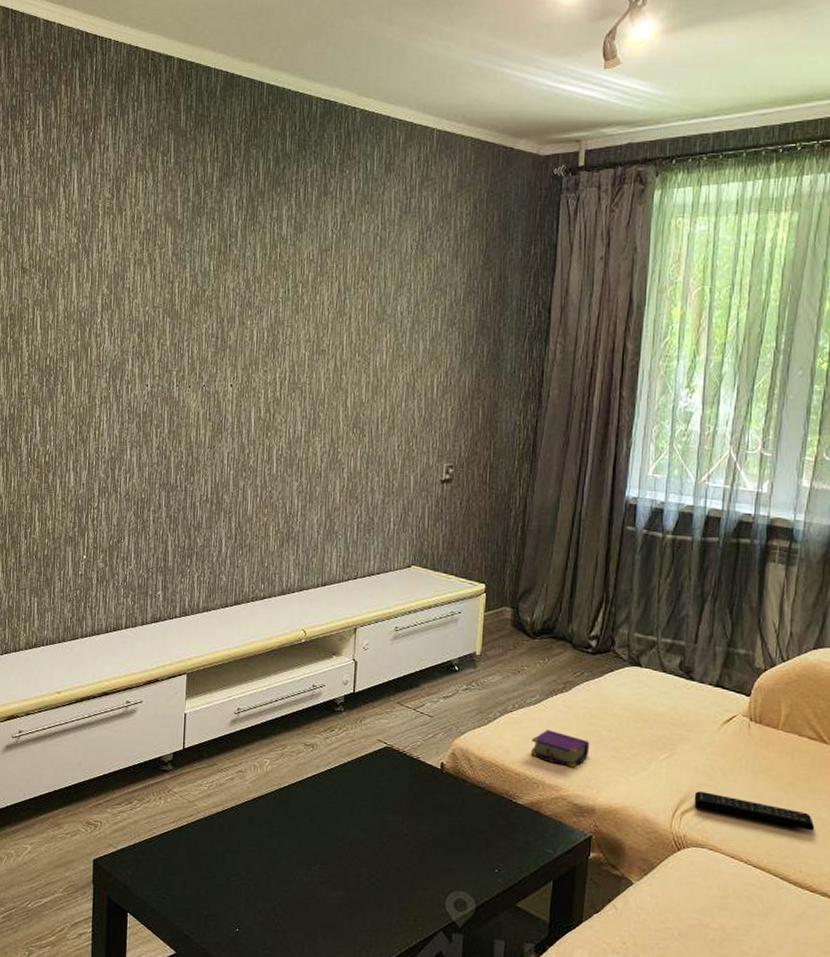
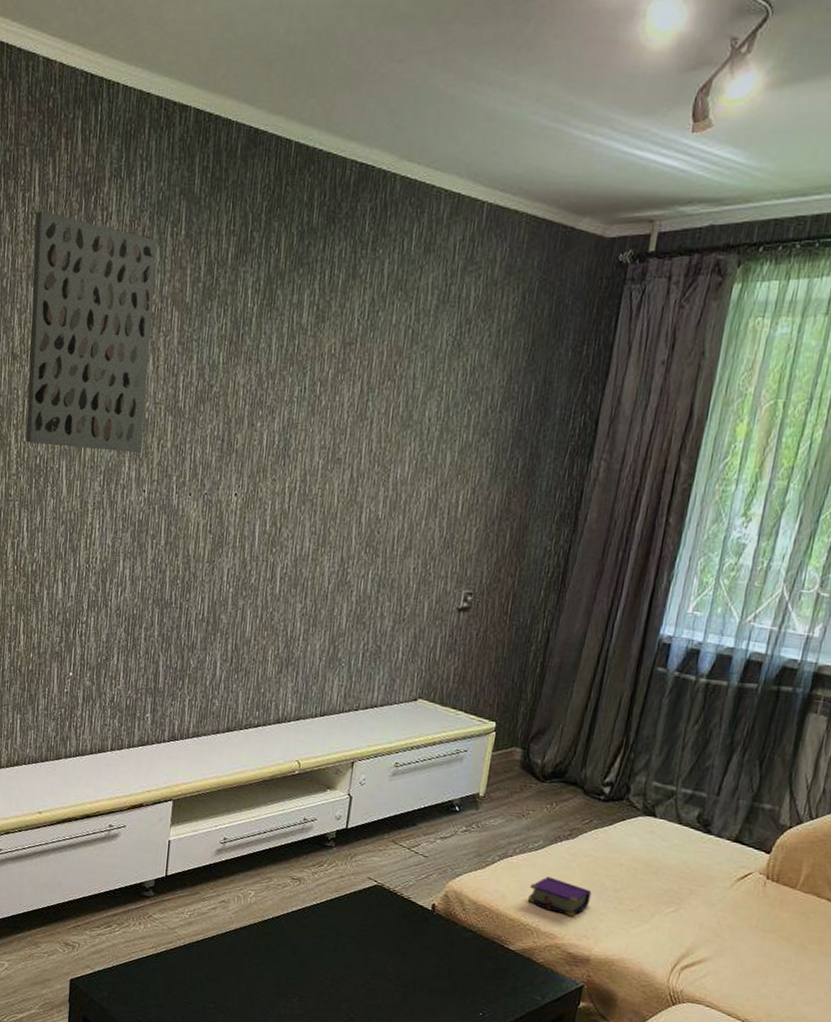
wall art: none [36,146,150,351] -> present [25,211,158,453]
remote control: present [694,791,815,831] -> none [695,947,822,994]

